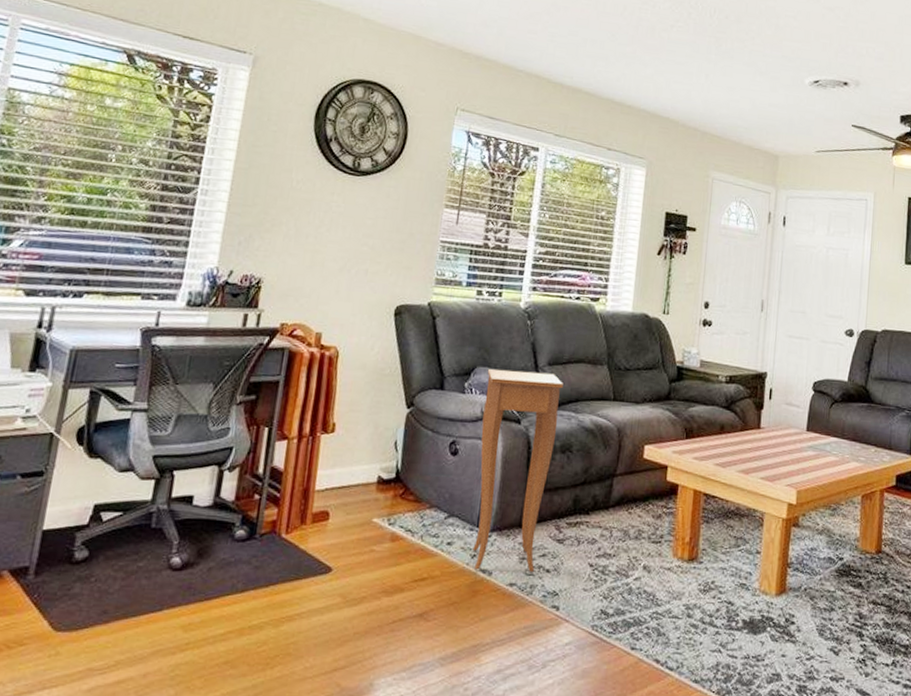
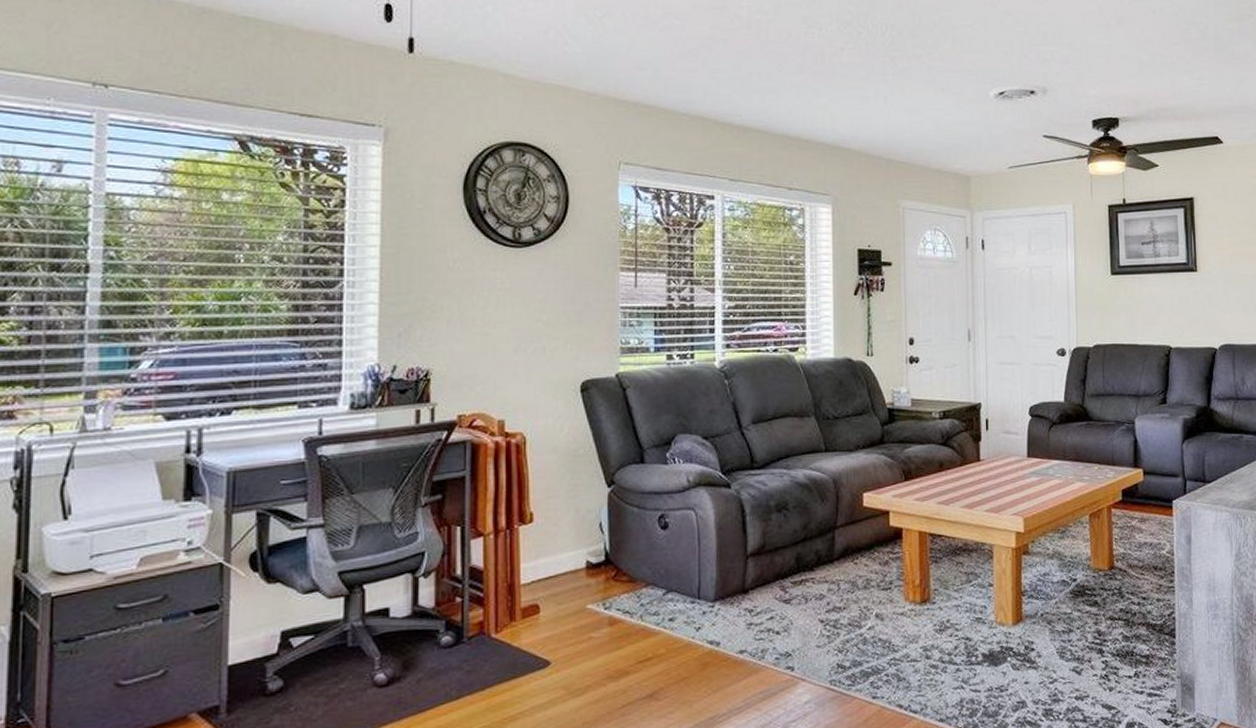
side table: present [473,368,563,572] -> none [688,432,771,642]

